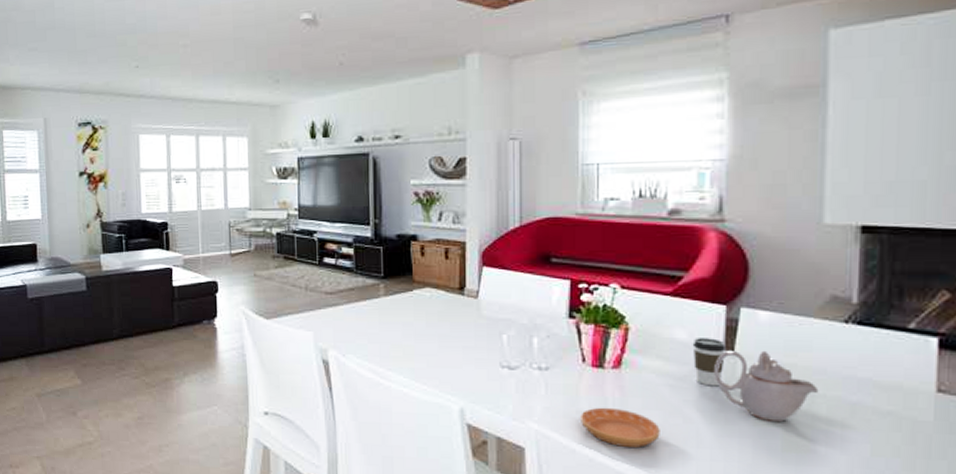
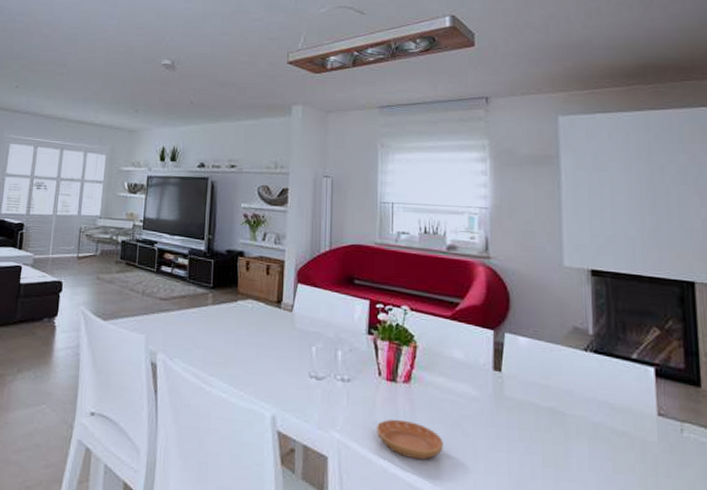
coffee cup: present [692,338,726,387] -> none [468,358,494,403]
teapot: present [714,350,819,422] -> none [486,371,569,438]

